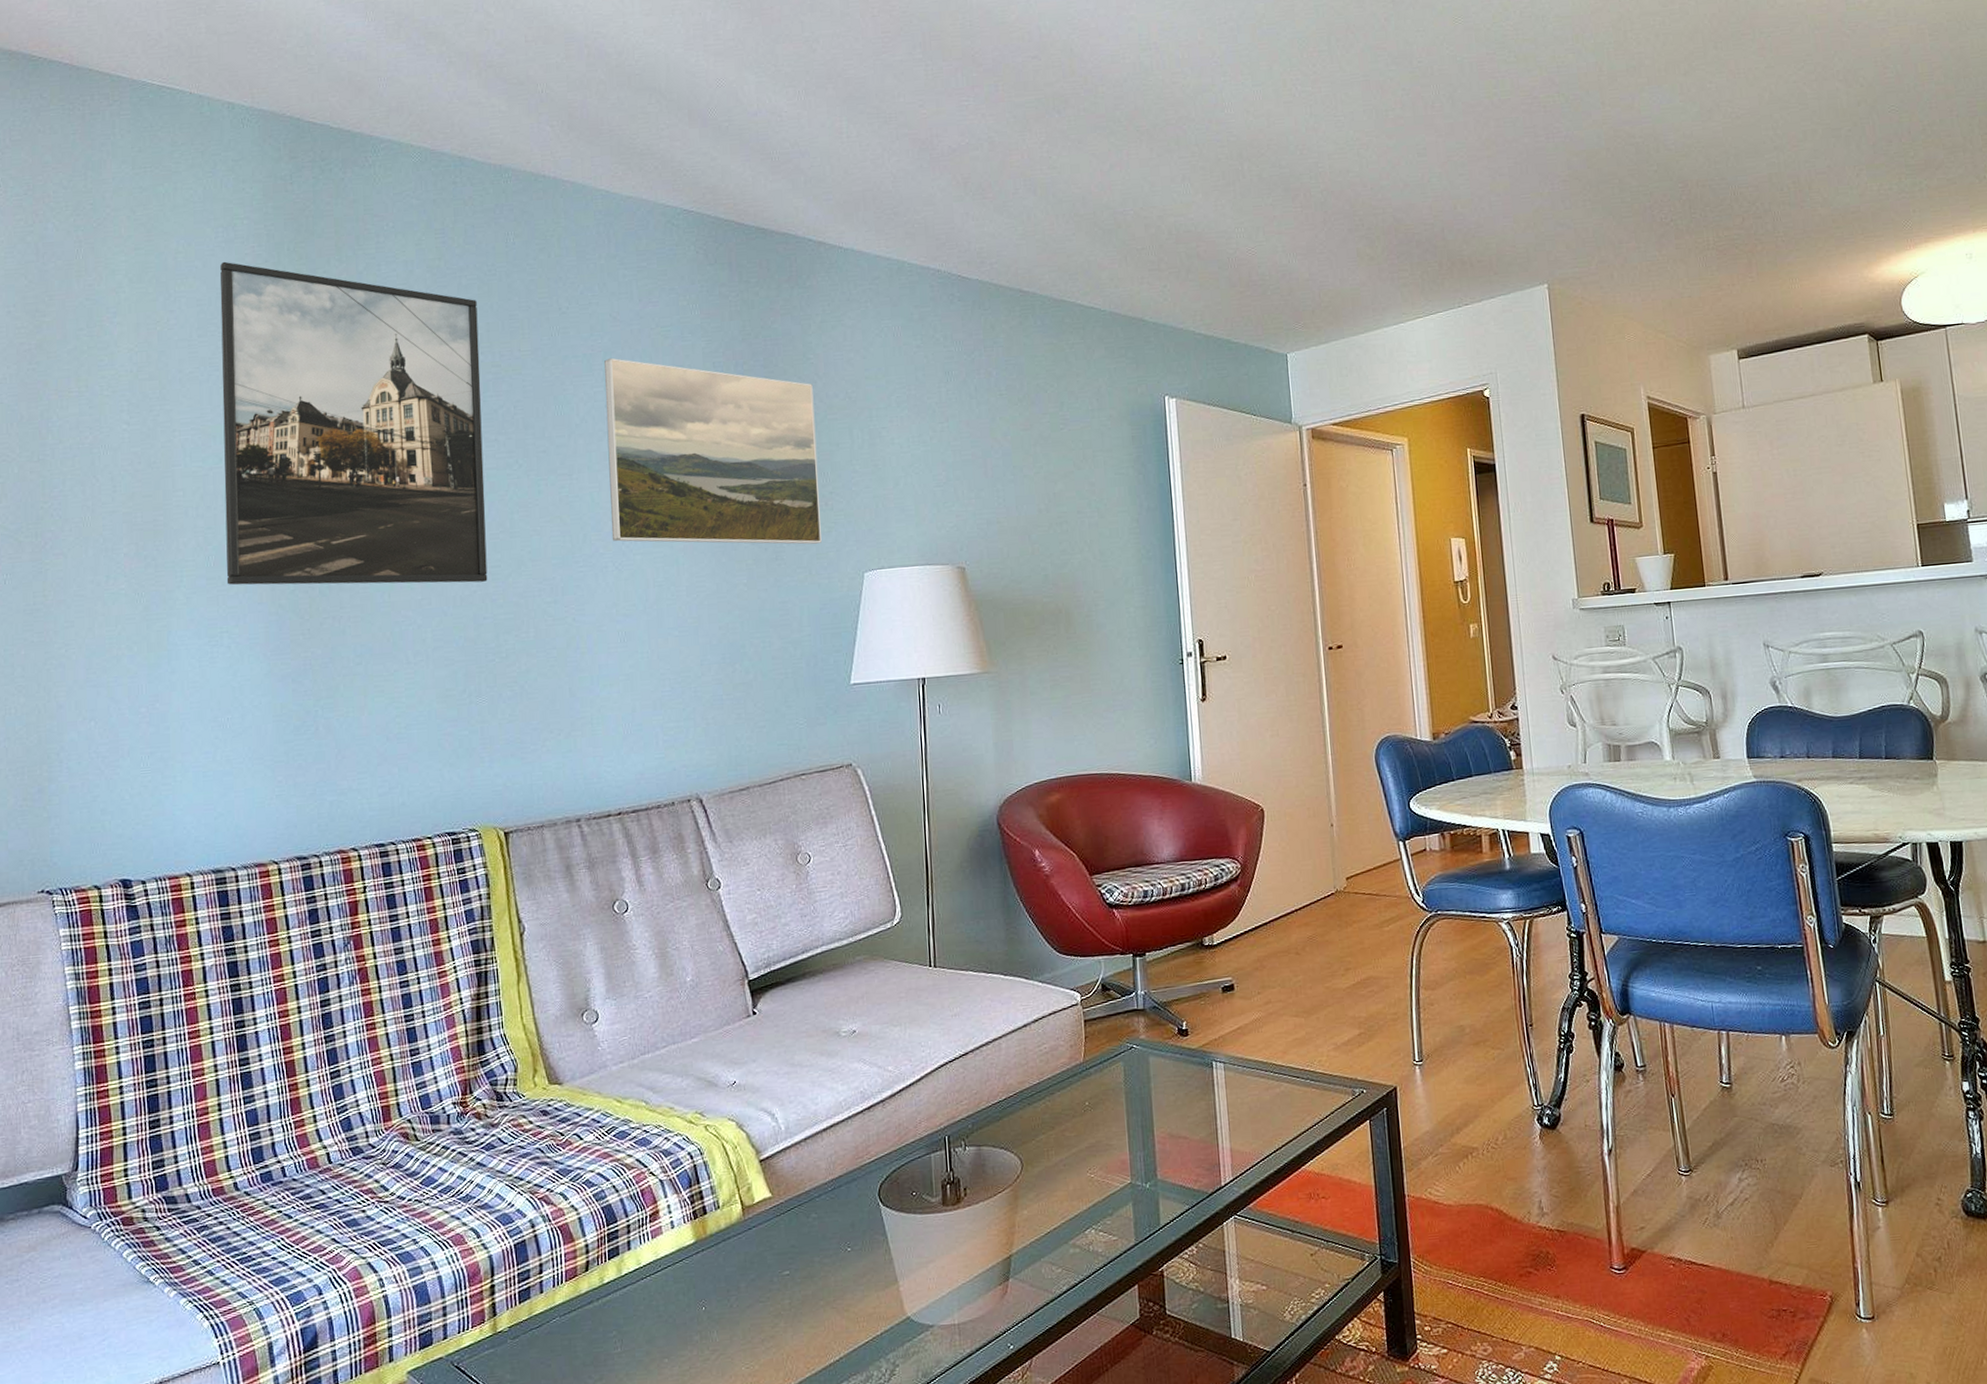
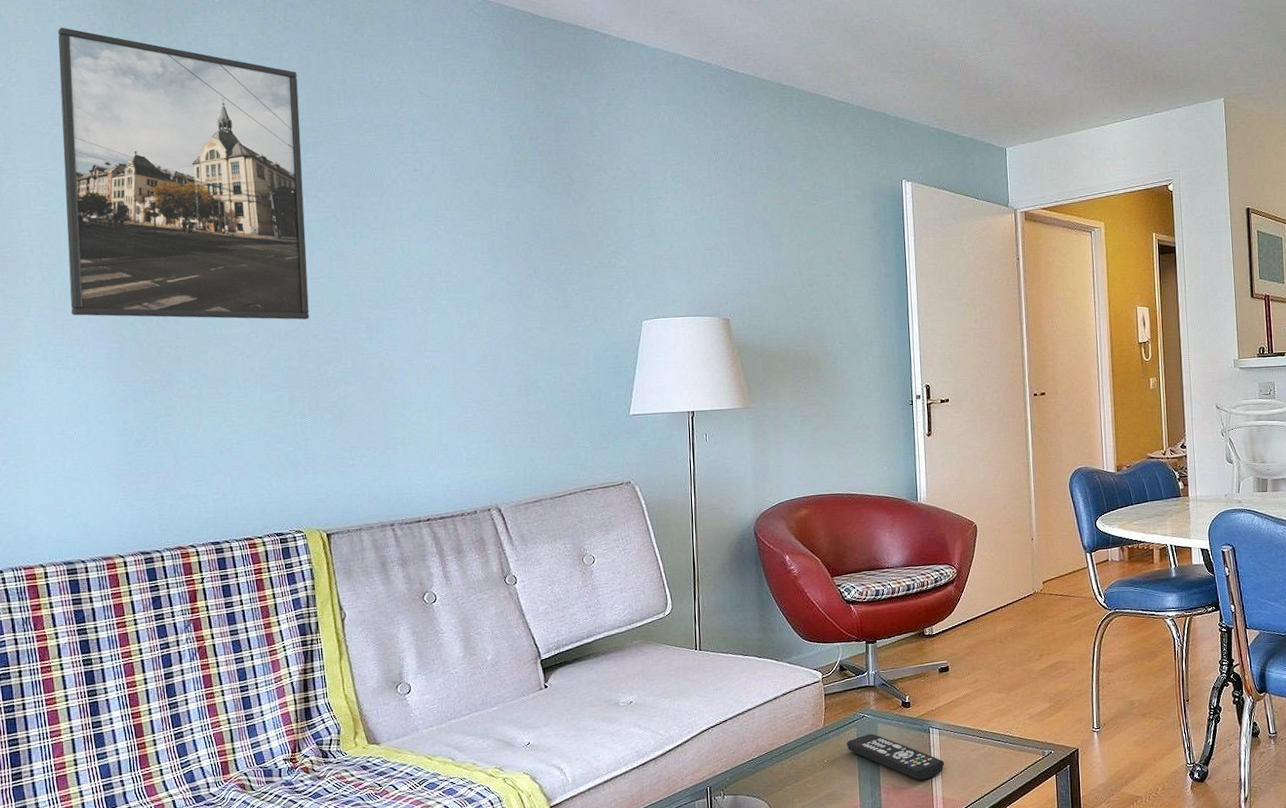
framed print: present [604,357,822,545] -> none [413,128,606,296]
remote control: none [1111,1069,1232,1128] -> present [846,733,945,780]

